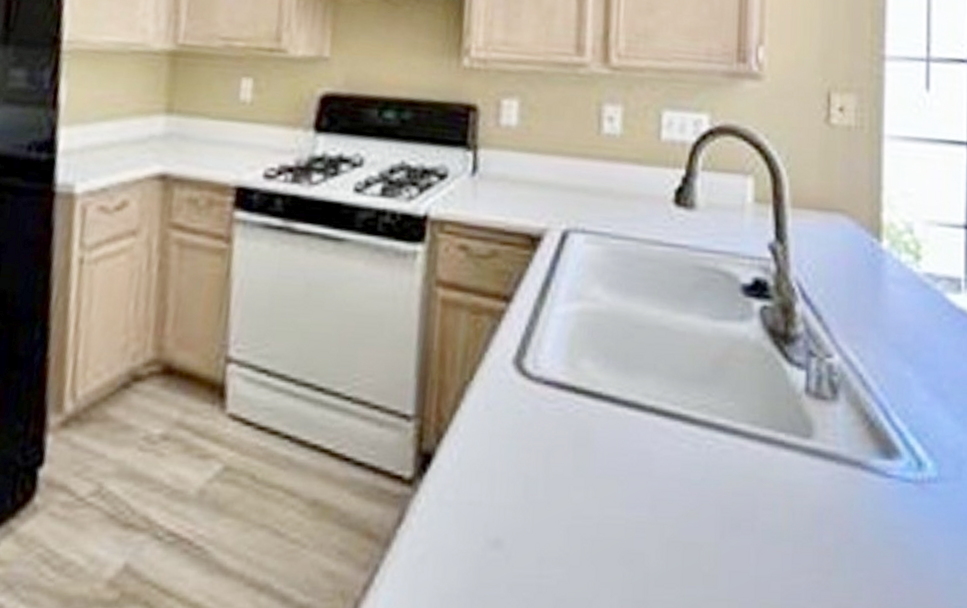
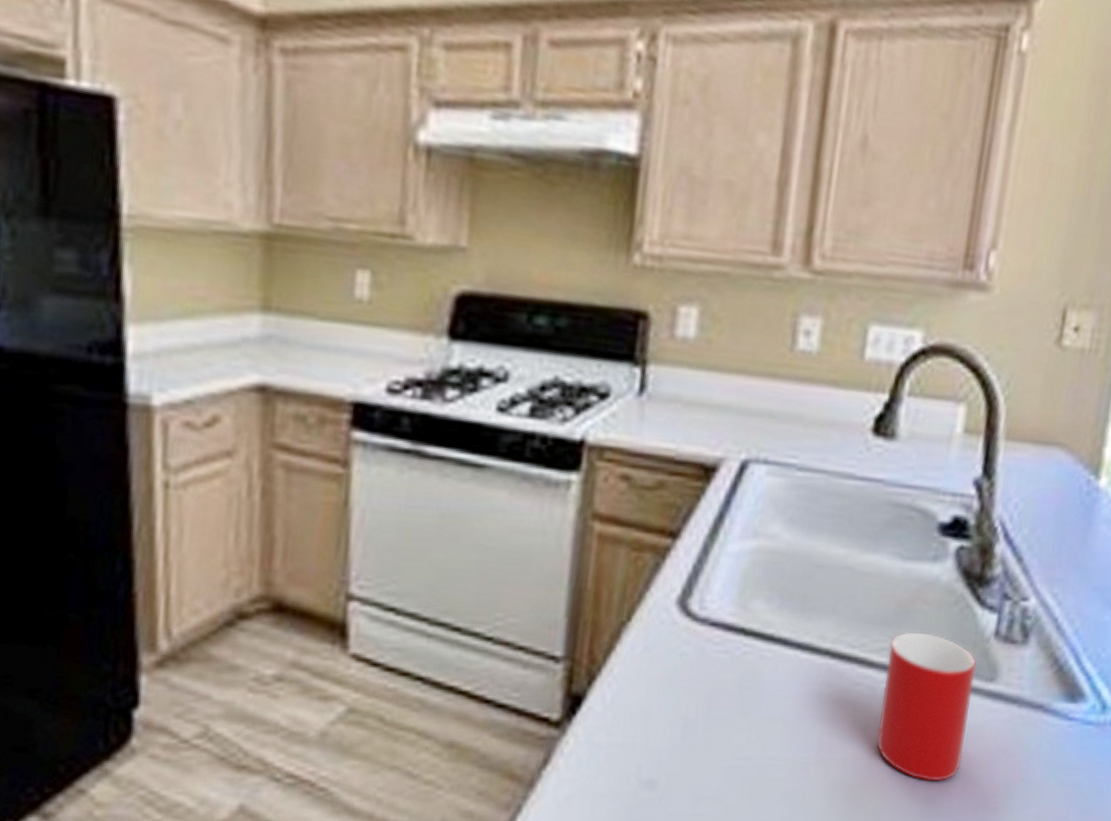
cup: none [706,388,793,543] -> present [877,631,977,782]

